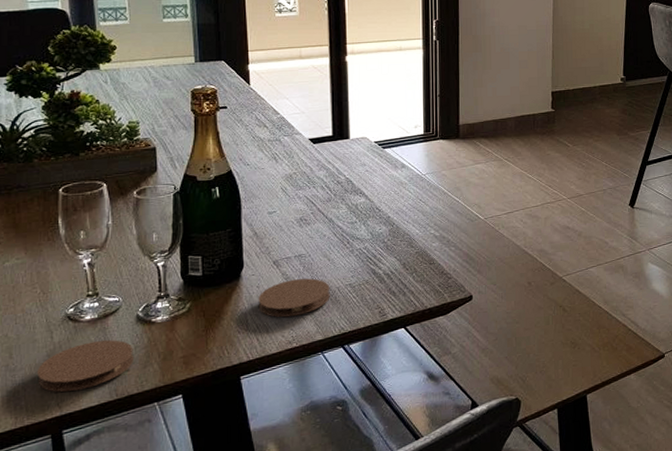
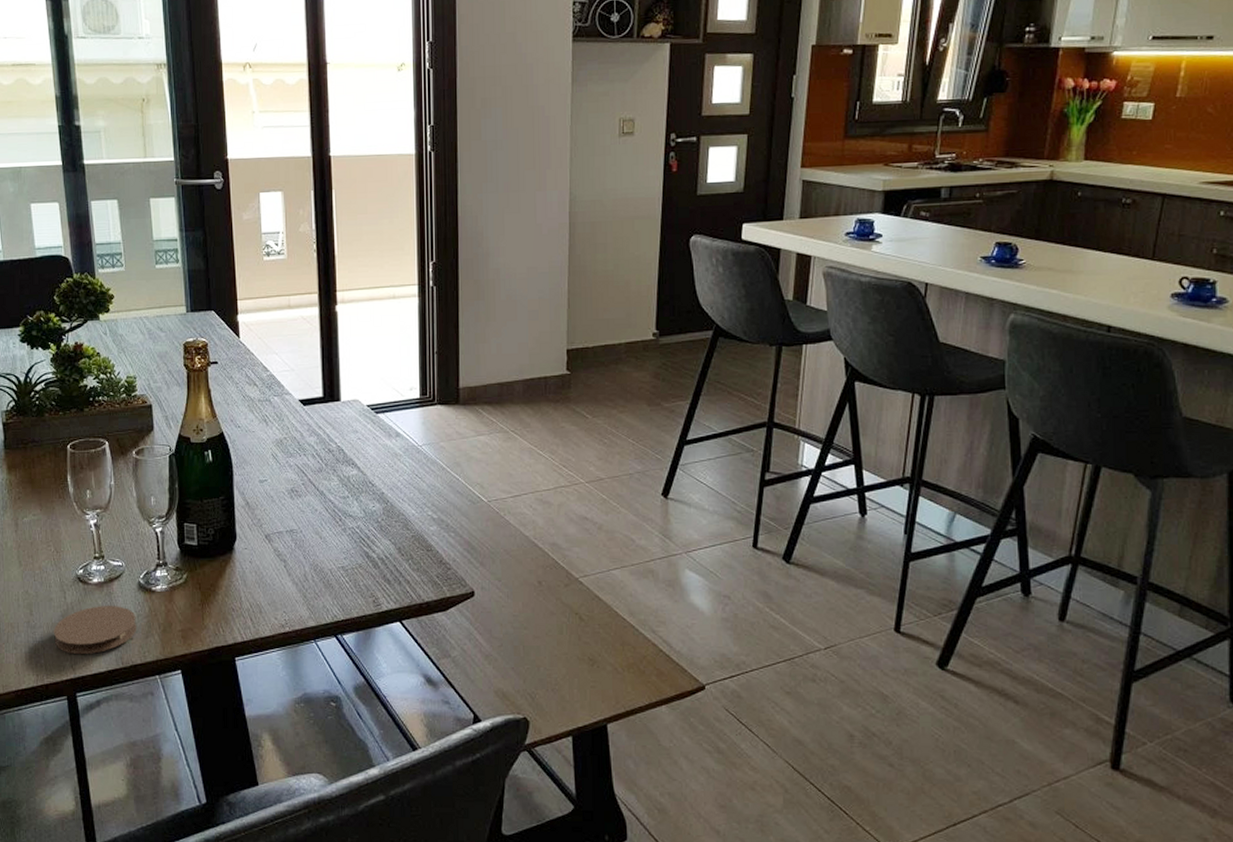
coaster: present [258,278,330,318] -> none [251,557,323,598]

